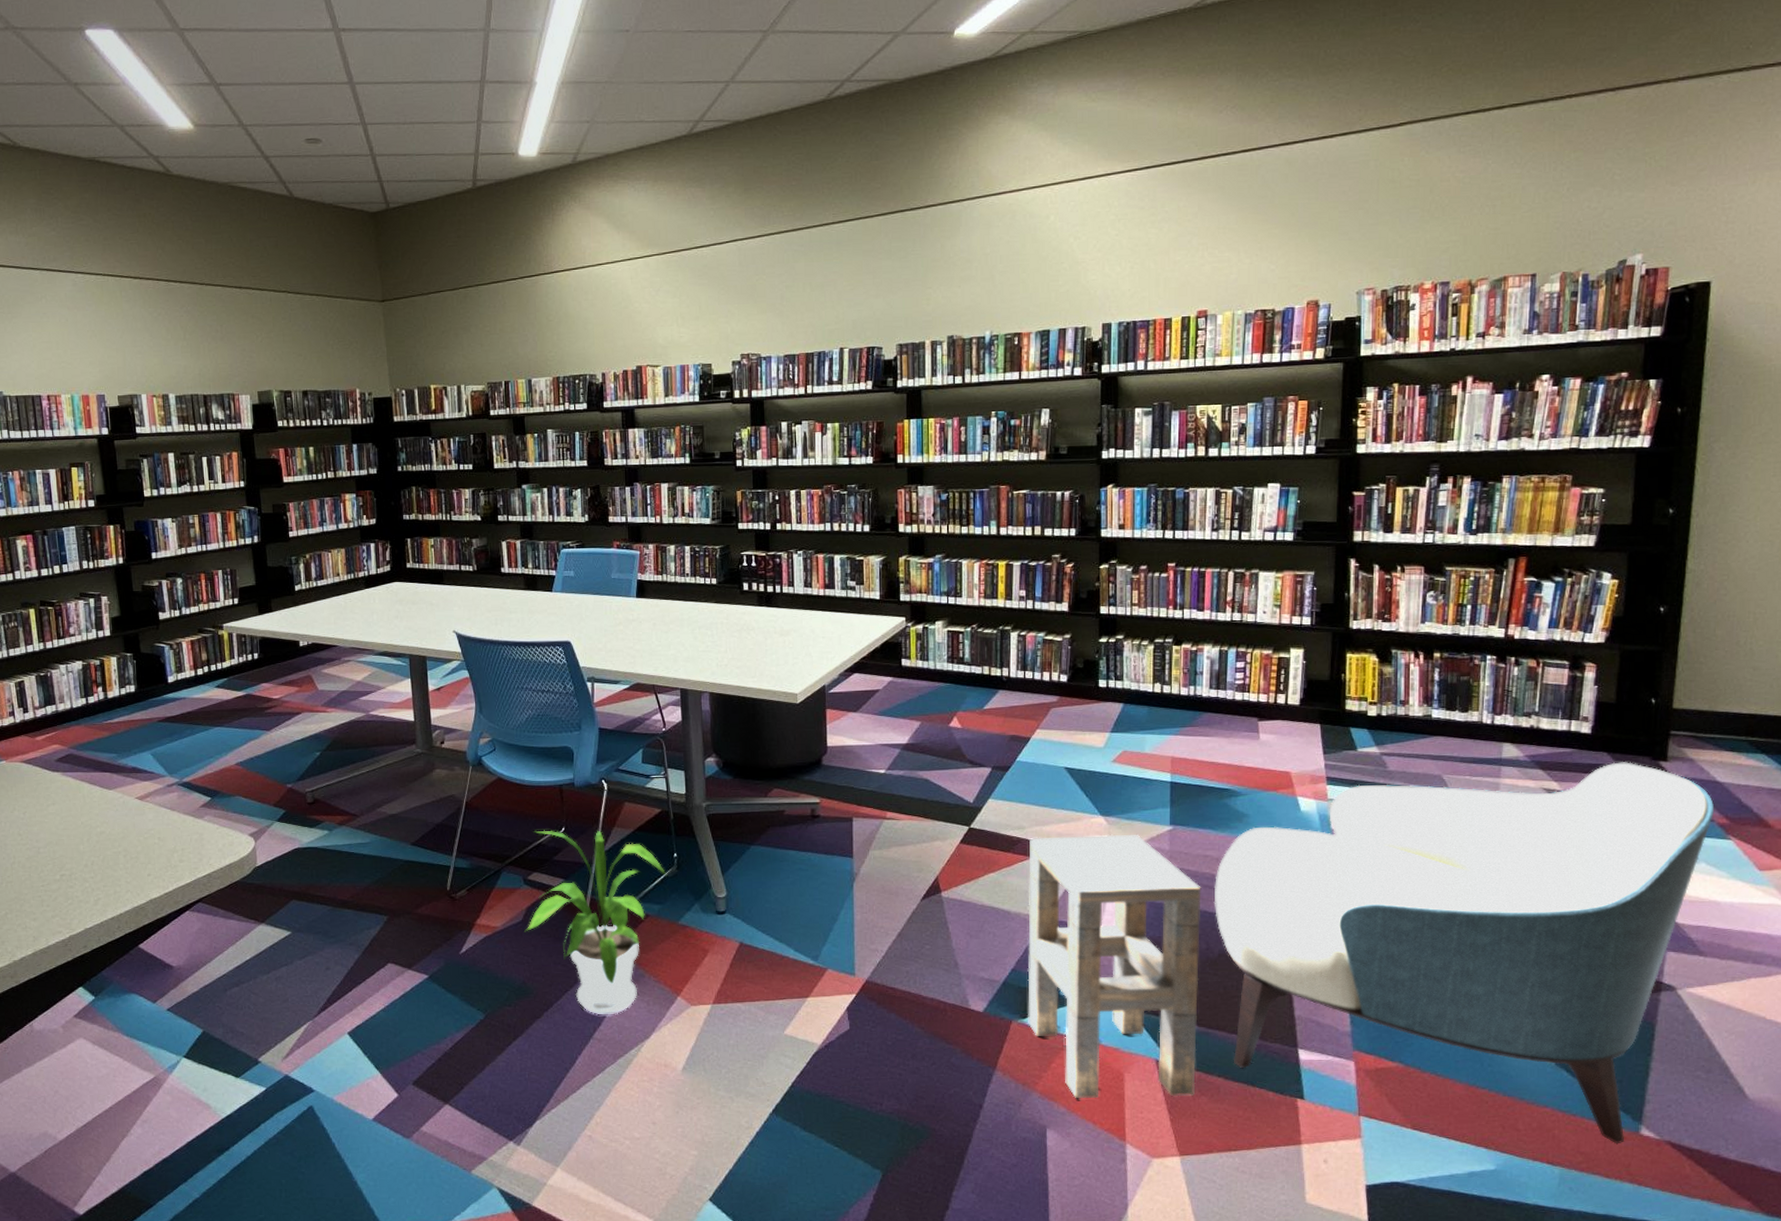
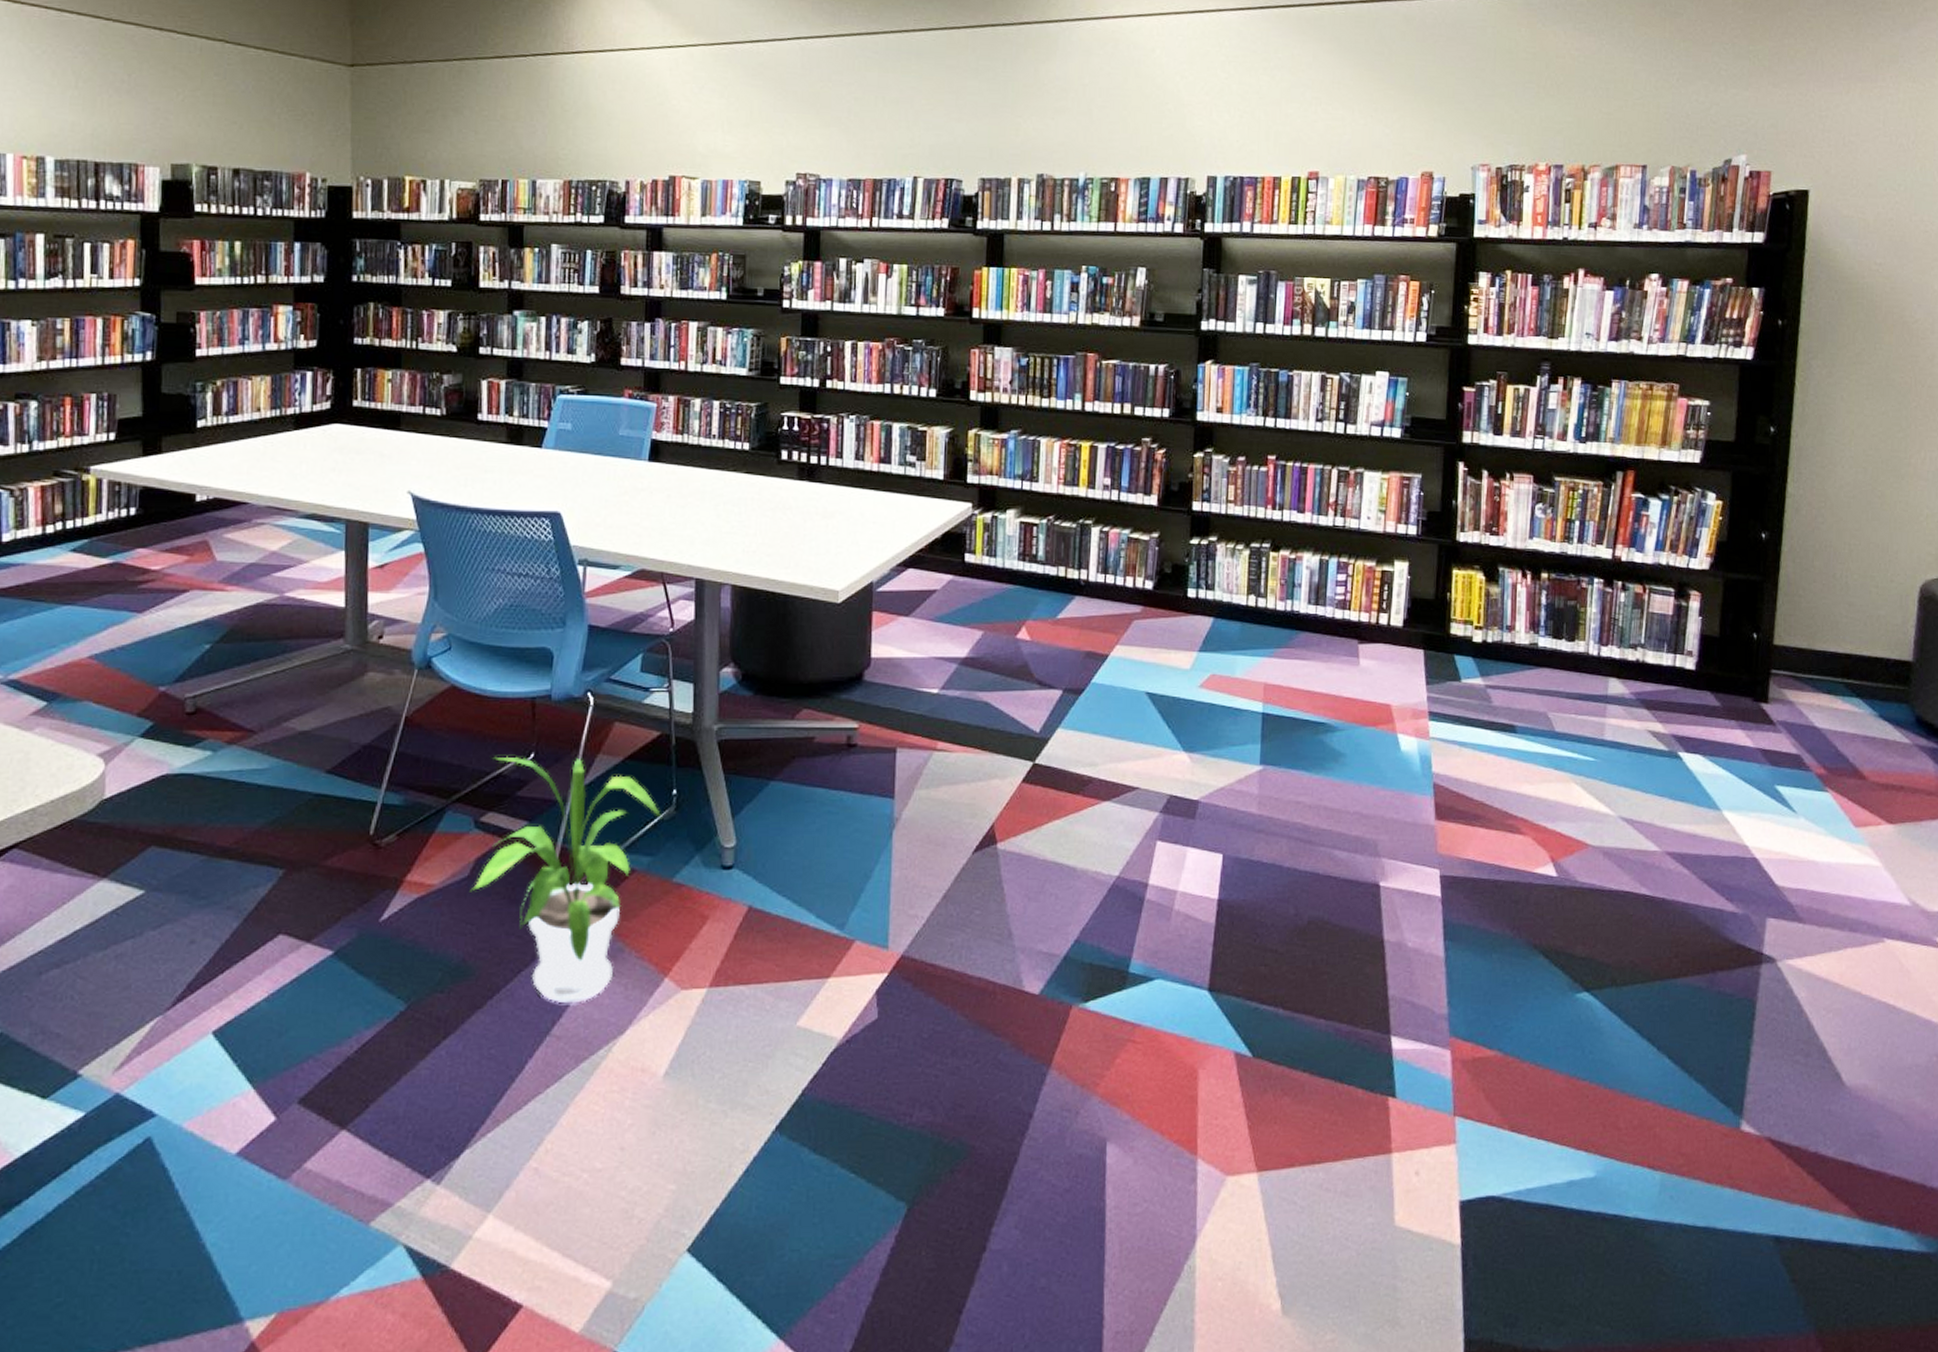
side table: present [1027,834,1201,1099] -> none [1091,774,1292,1103]
armchair: present [1213,762,1715,1144] -> none [1304,703,1813,1143]

